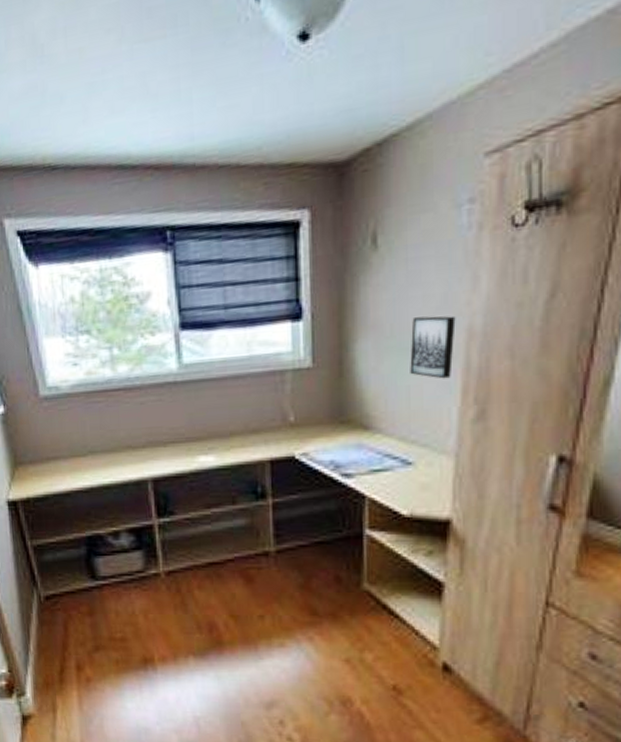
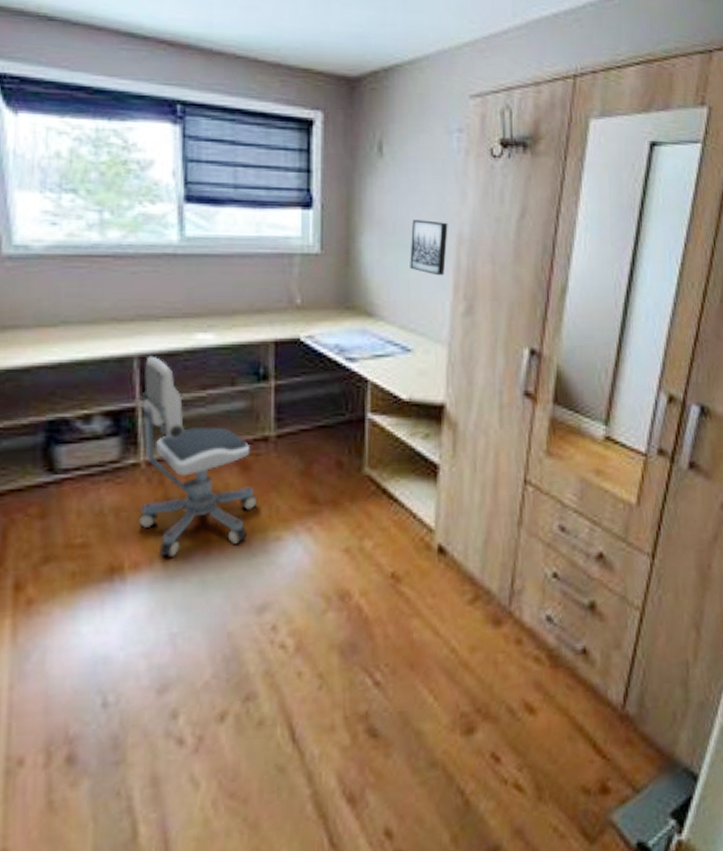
office chair: none [158,478,262,655] -> present [139,356,258,559]

